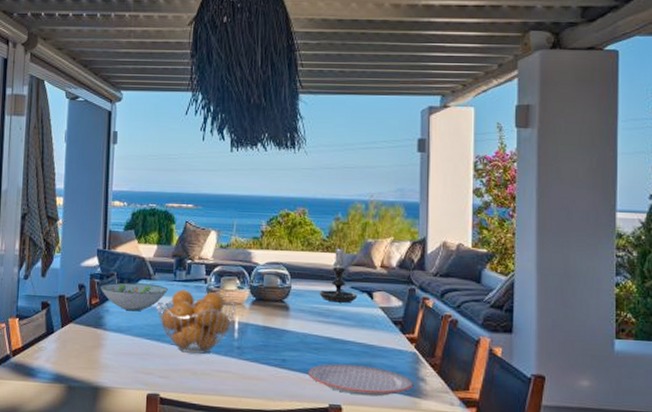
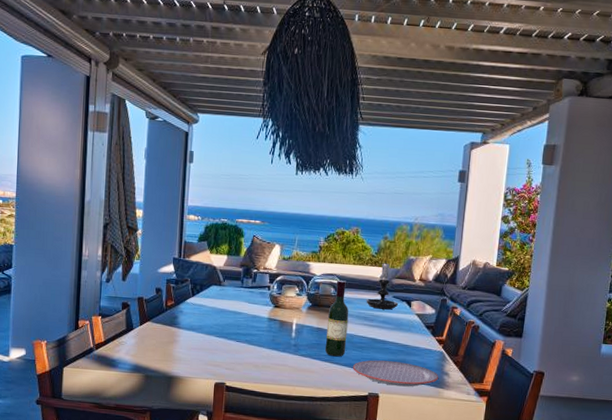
decorative bowl: present [99,282,169,312] -> none [175,287,236,313]
fruit basket: present [157,289,235,354] -> none [225,295,294,350]
wine bottle: none [273,269,300,361] -> present [324,280,349,357]

